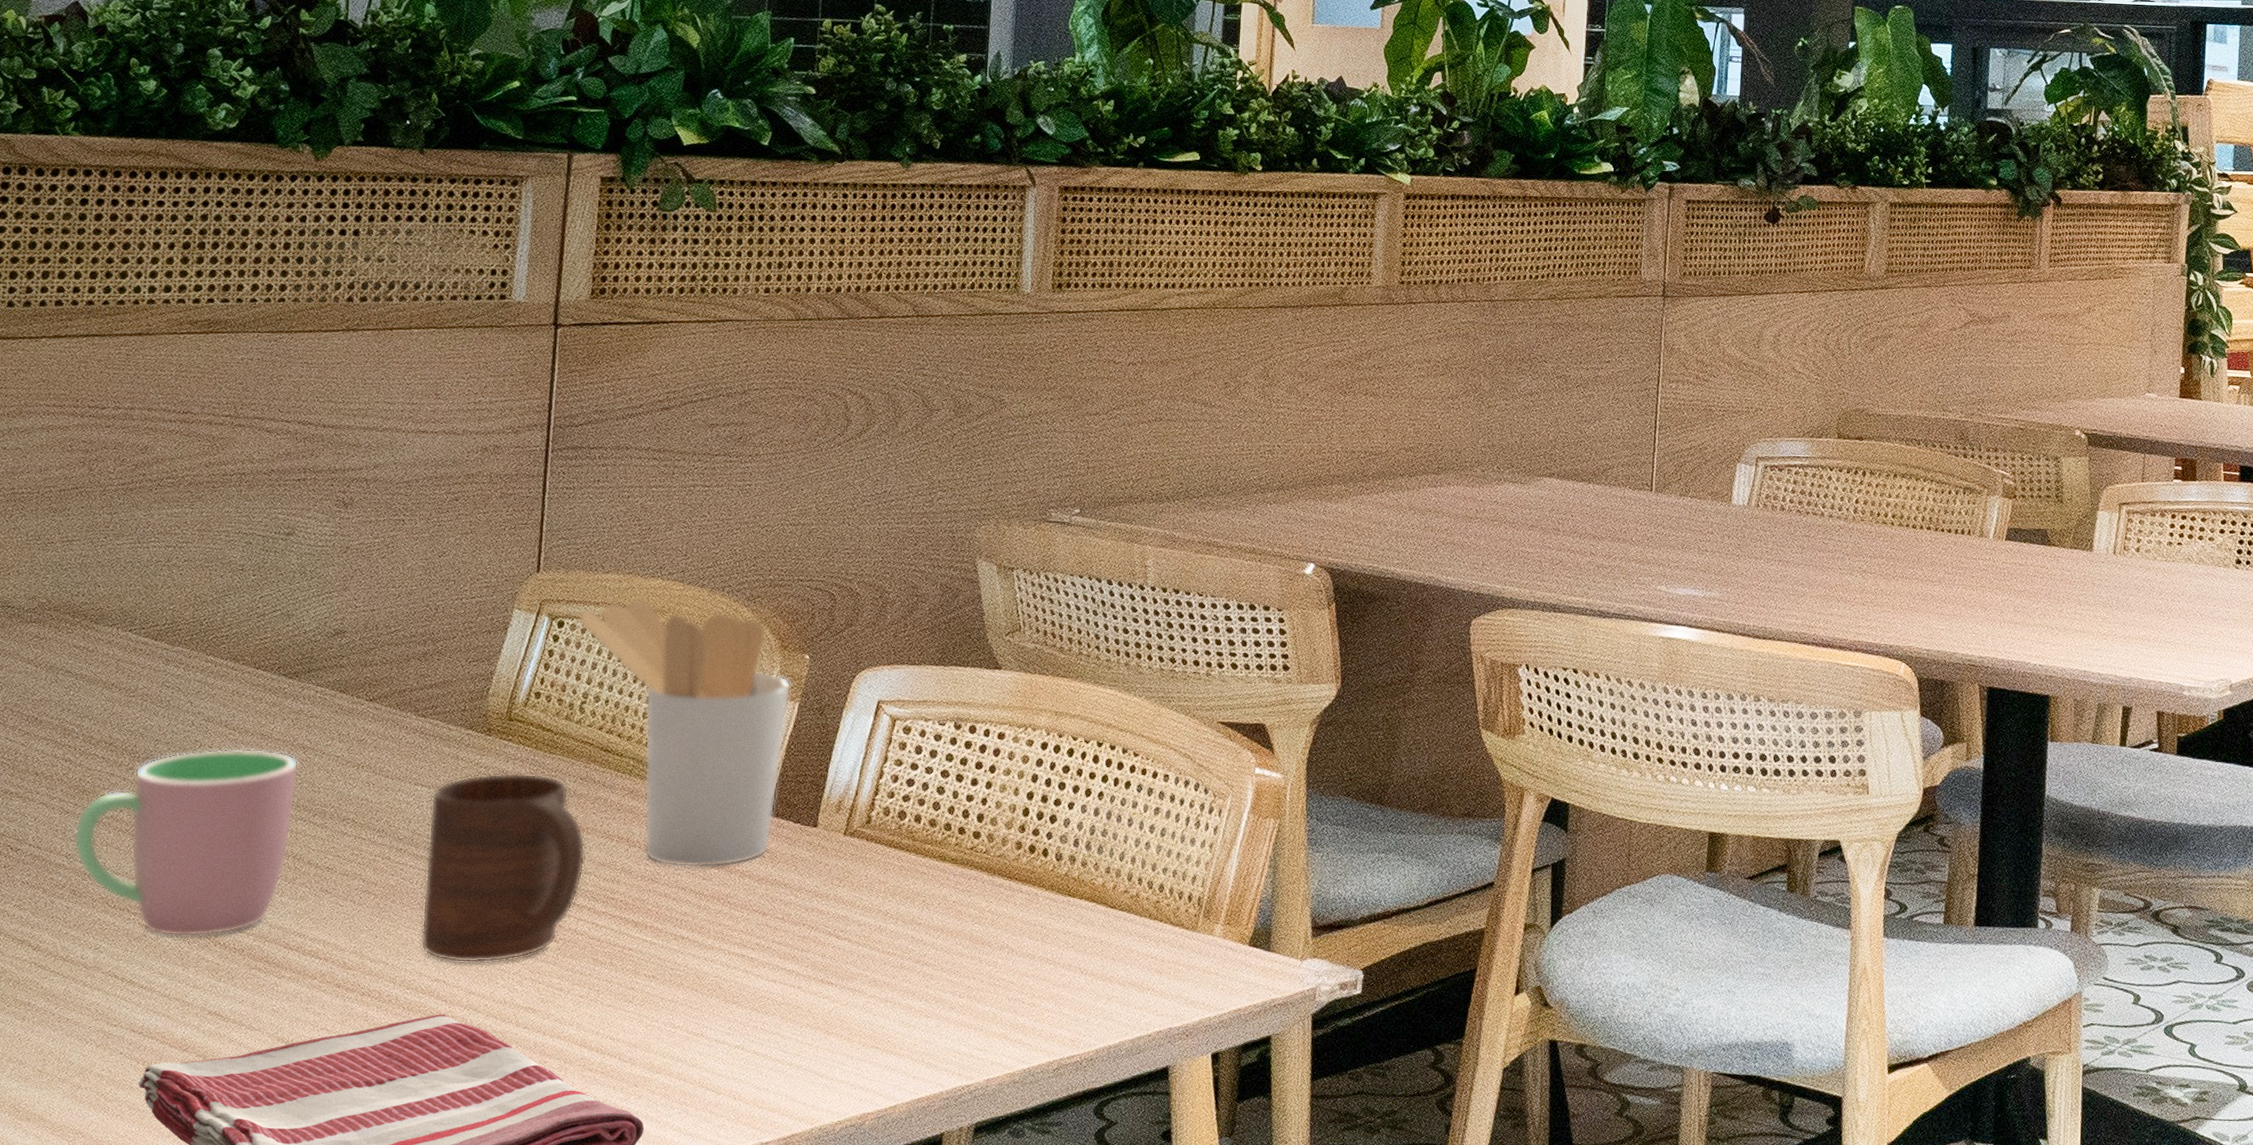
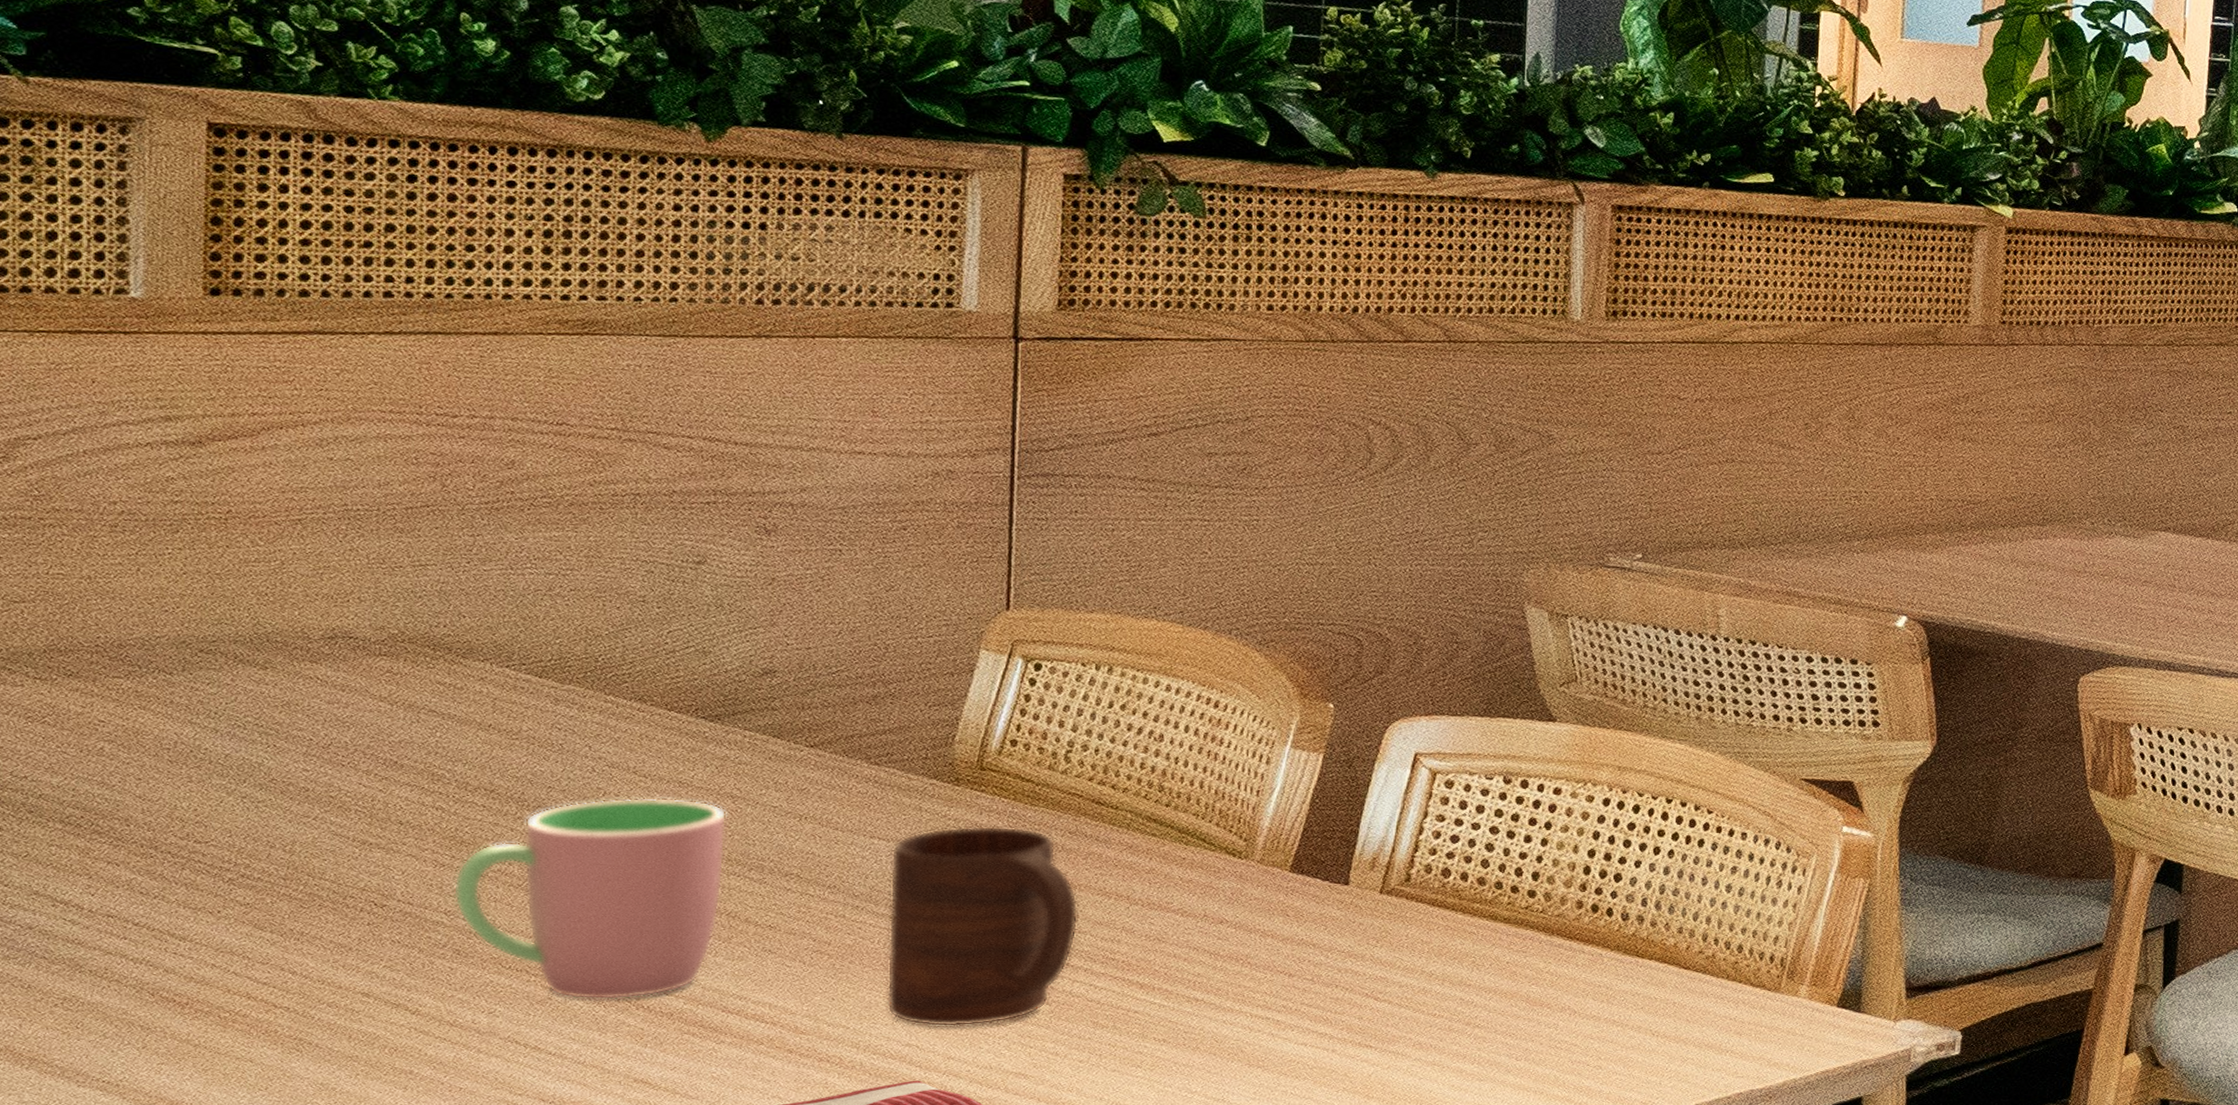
utensil holder: present [577,599,791,868] -> none [1057,641,1313,927]

